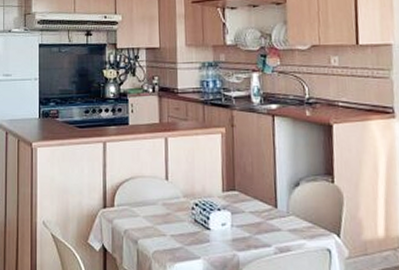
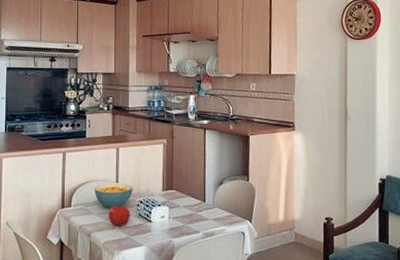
cereal bowl: none [140,180,186,211] -> present [94,183,133,209]
fruit: none [157,204,184,233] -> present [108,203,130,227]

